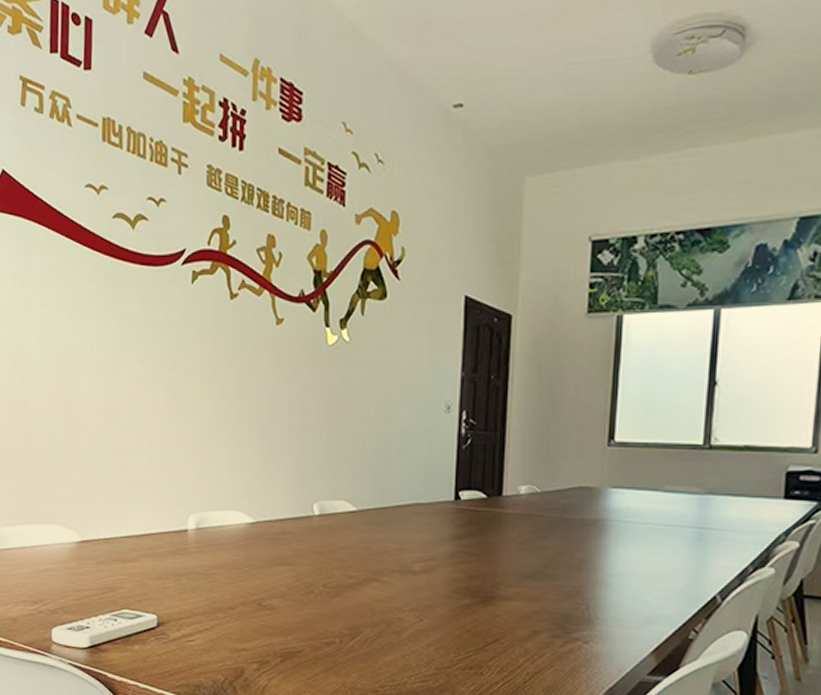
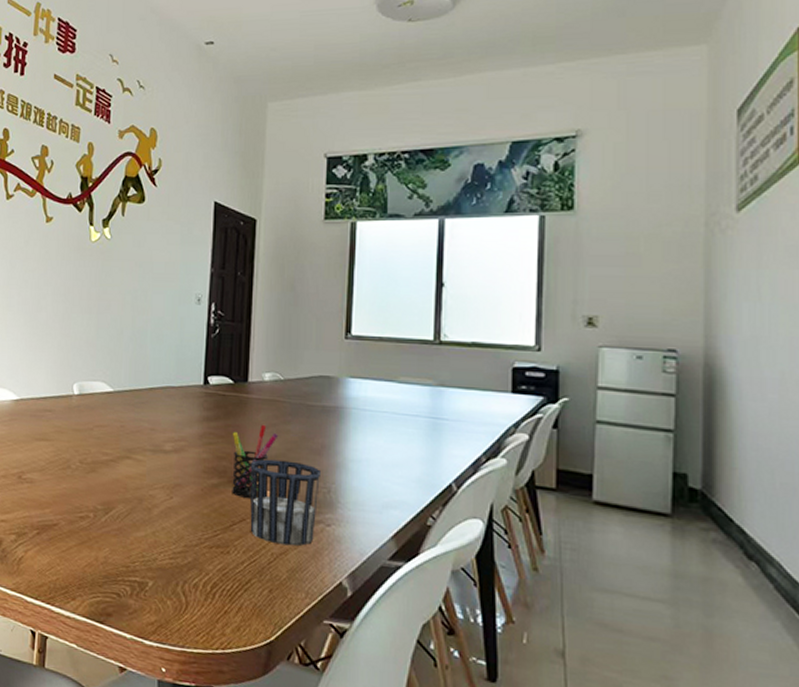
pen holder: none [485,540,535,618] -> present [232,424,279,499]
cup: none [504,577,580,665] -> present [250,459,322,546]

